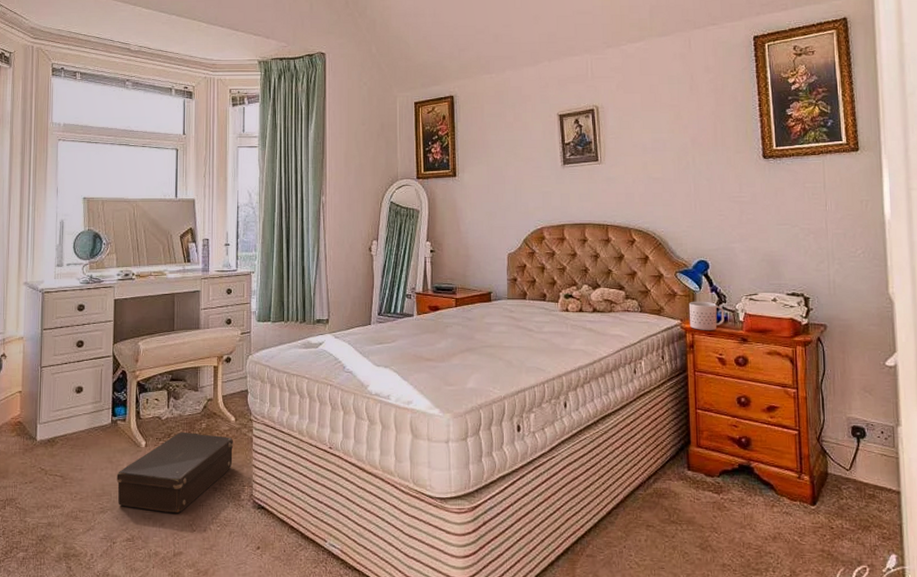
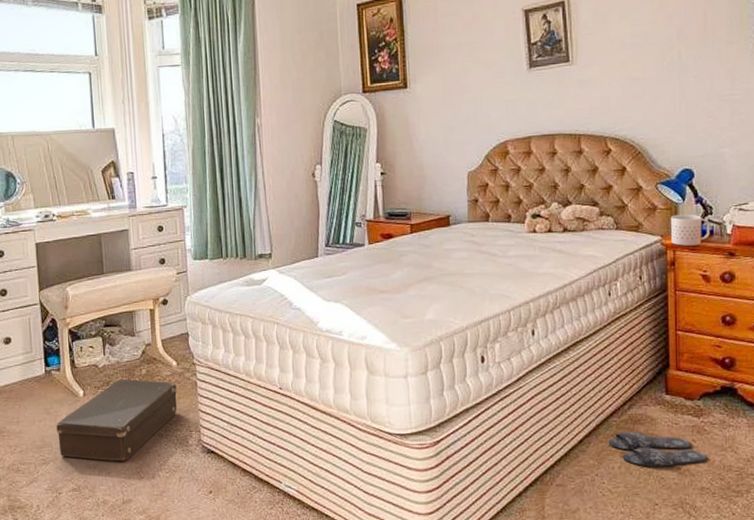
slippers: none [635,504,728,543] -> present [609,431,707,468]

